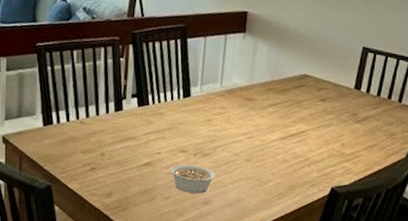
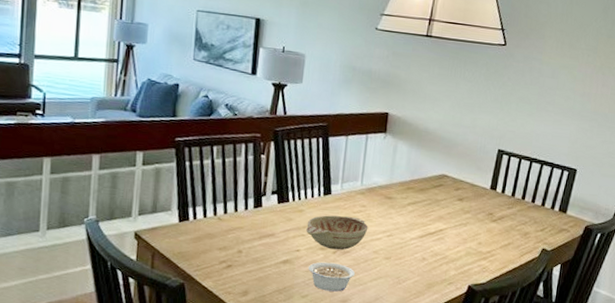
decorative bowl: none [167,117,229,153] -> present [306,215,368,250]

